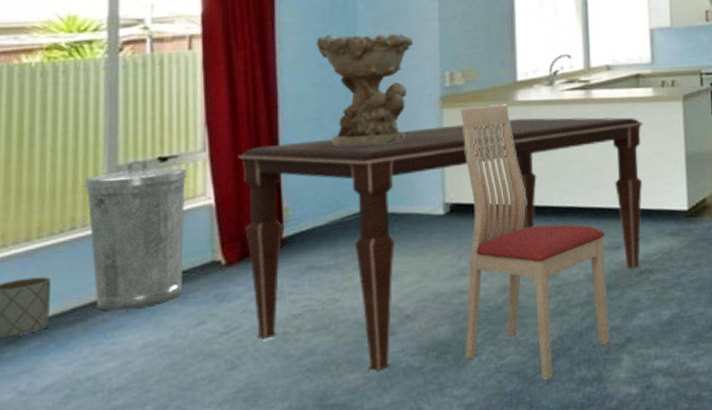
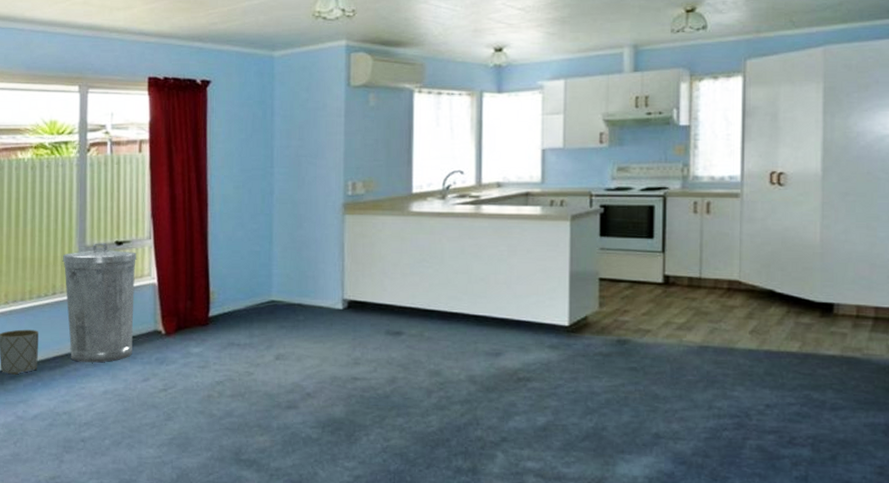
dining table: present [238,117,643,372] -> none [176,227,529,438]
decorative bowl: present [316,33,414,146] -> none [239,144,322,243]
chair: present [459,104,610,380] -> none [355,214,487,465]

